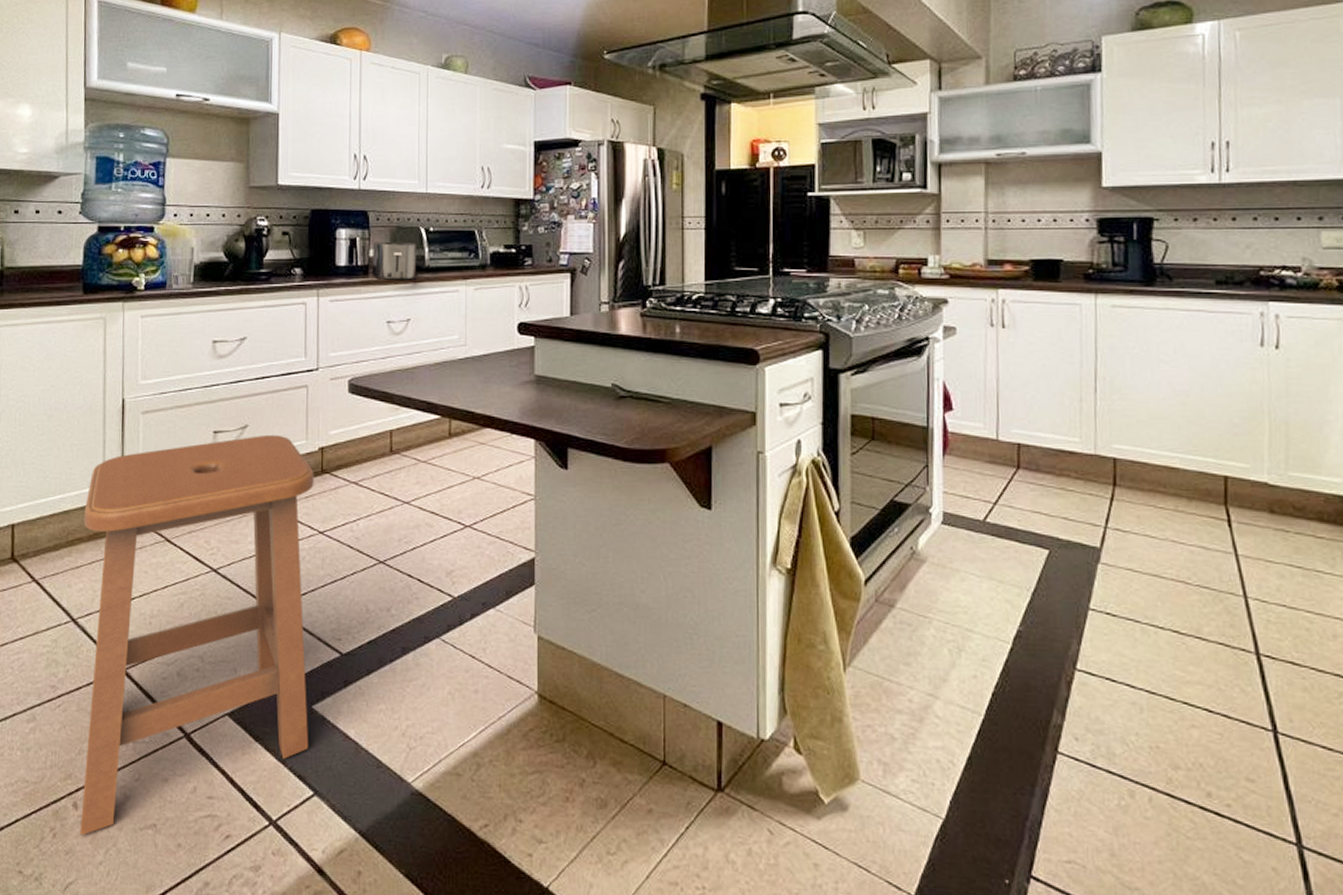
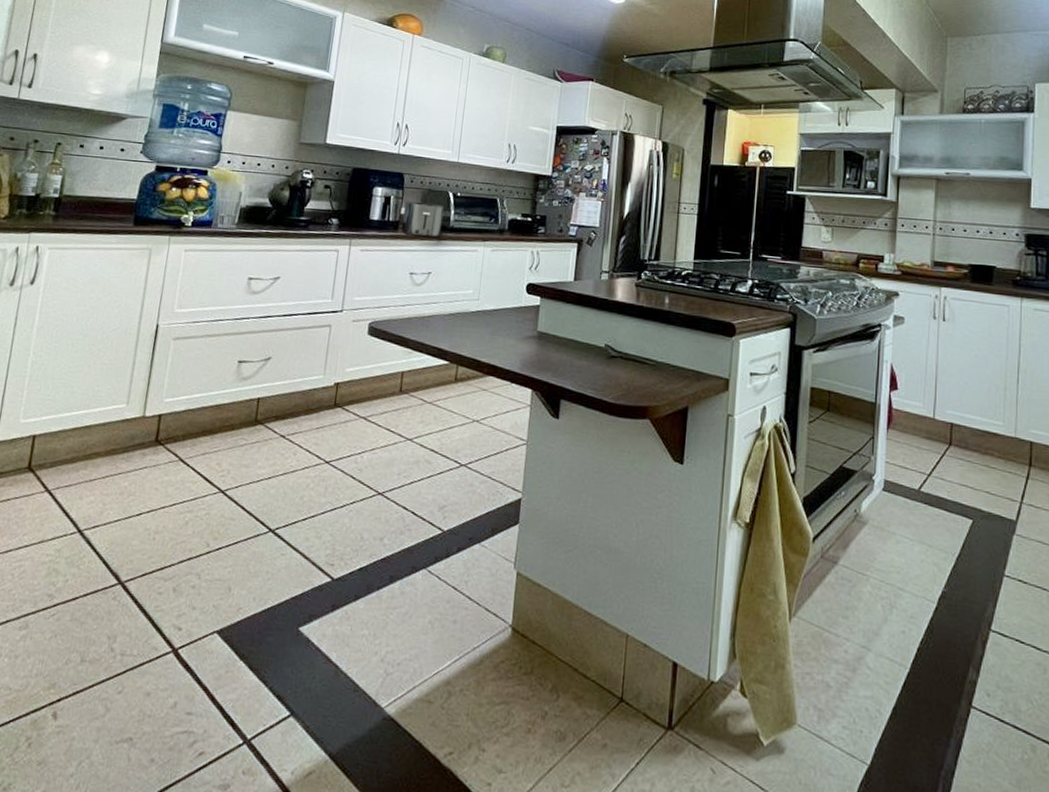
stool: present [80,434,314,836] -> none [55,367,327,746]

